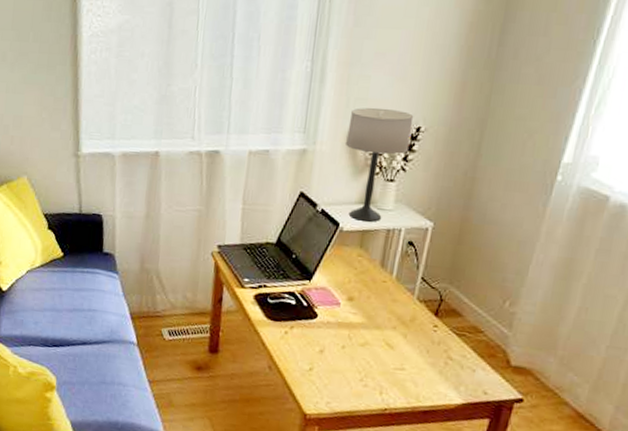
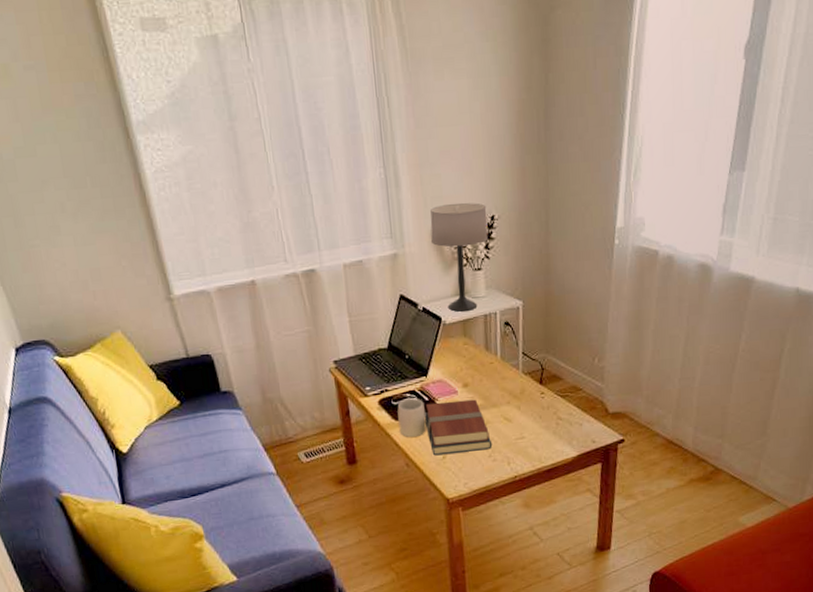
mug: none [269,299,302,342] -> present [397,398,427,438]
books: none [298,309,367,373] -> present [424,399,493,456]

